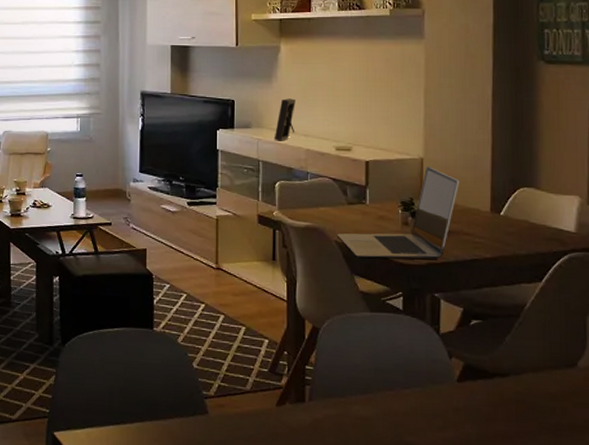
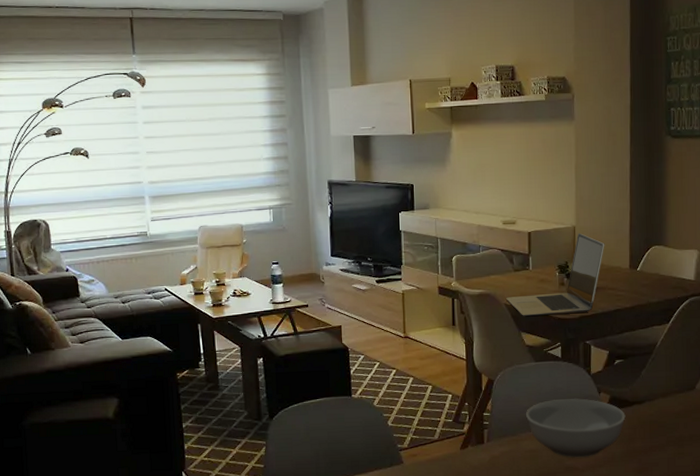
picture frame: present [274,98,295,141] -> none [449,180,468,219]
bowl: none [358,359,484,435] -> present [526,398,626,458]

